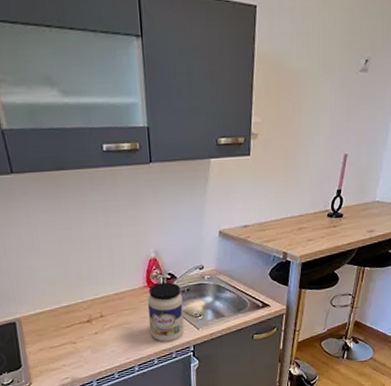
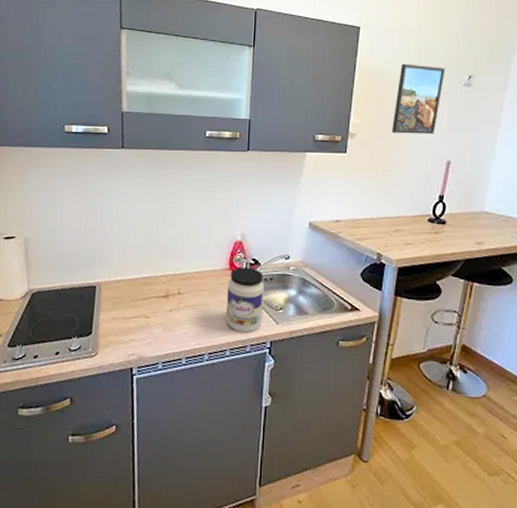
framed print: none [293,48,343,130] -> present [392,63,445,135]

